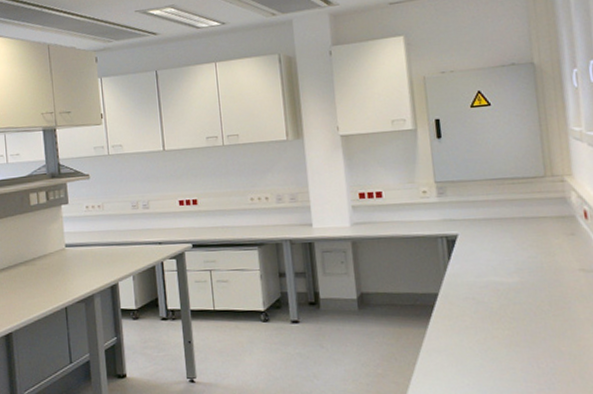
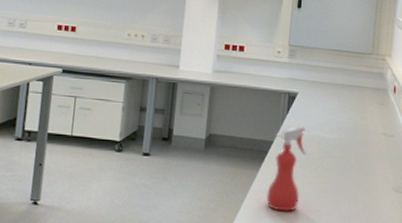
spray bottle: none [439,273,486,374] -> present [266,126,306,213]

